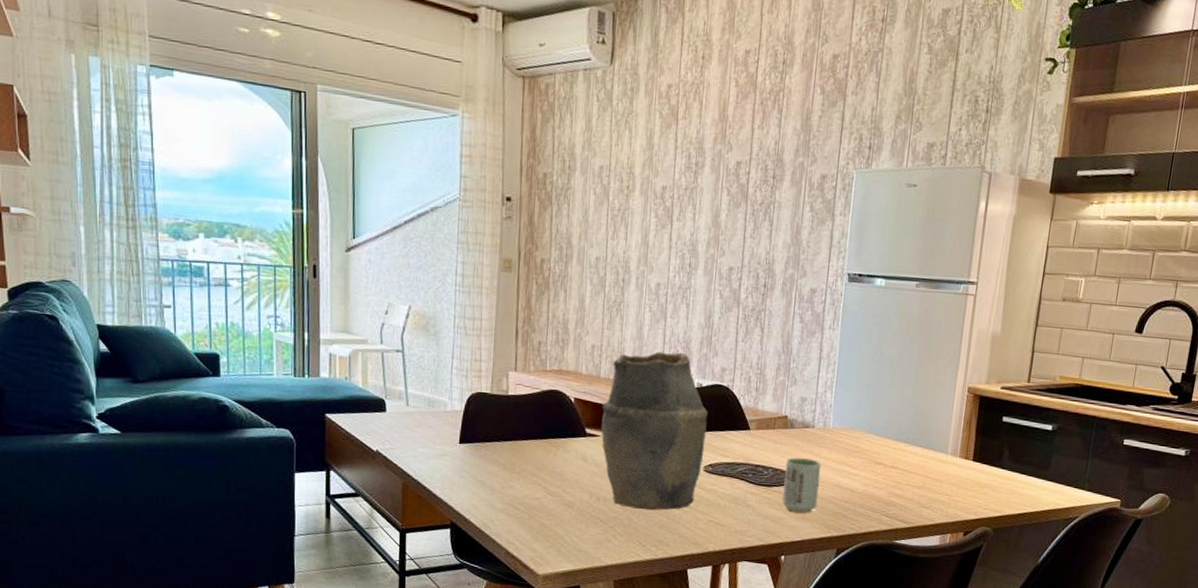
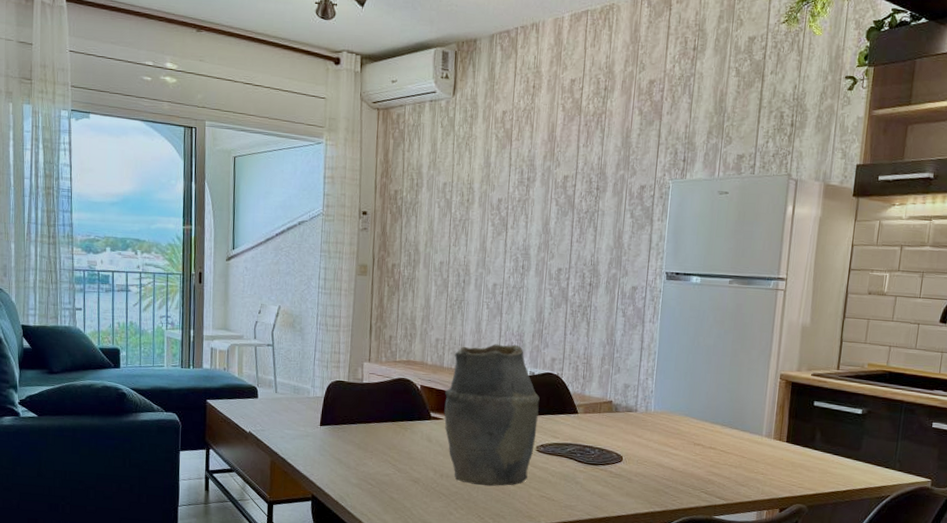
cup: present [782,458,822,514] -> none [608,439,644,490]

